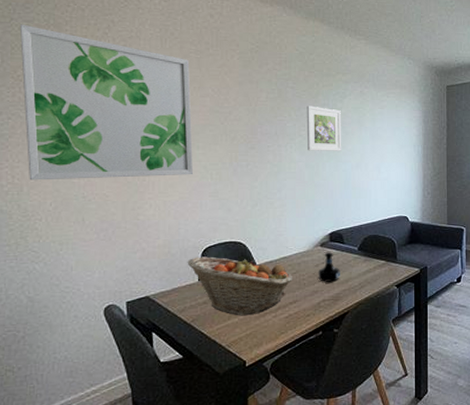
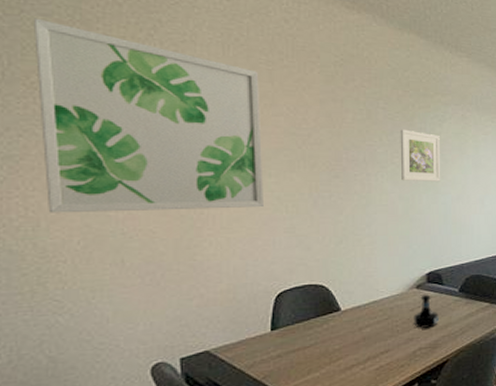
fruit basket: present [187,256,292,316] -> none [257,302,384,370]

